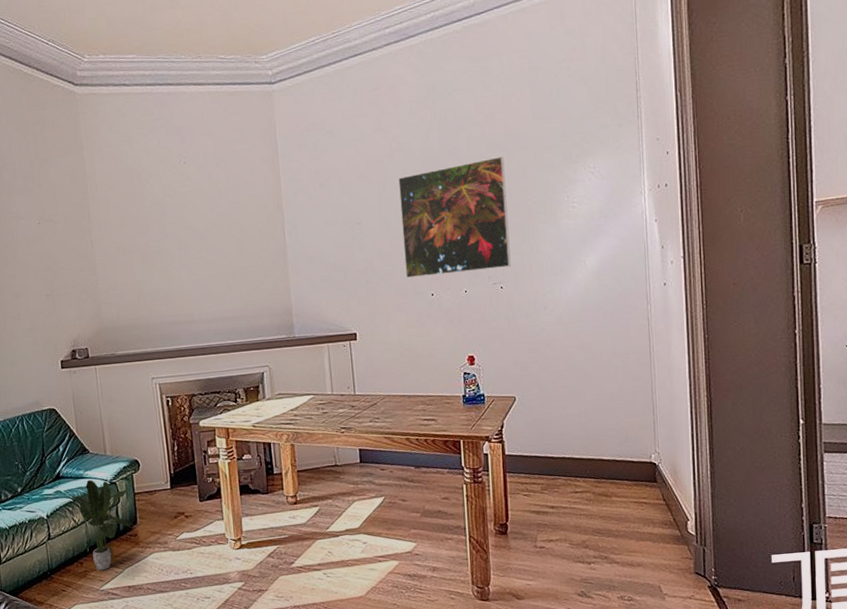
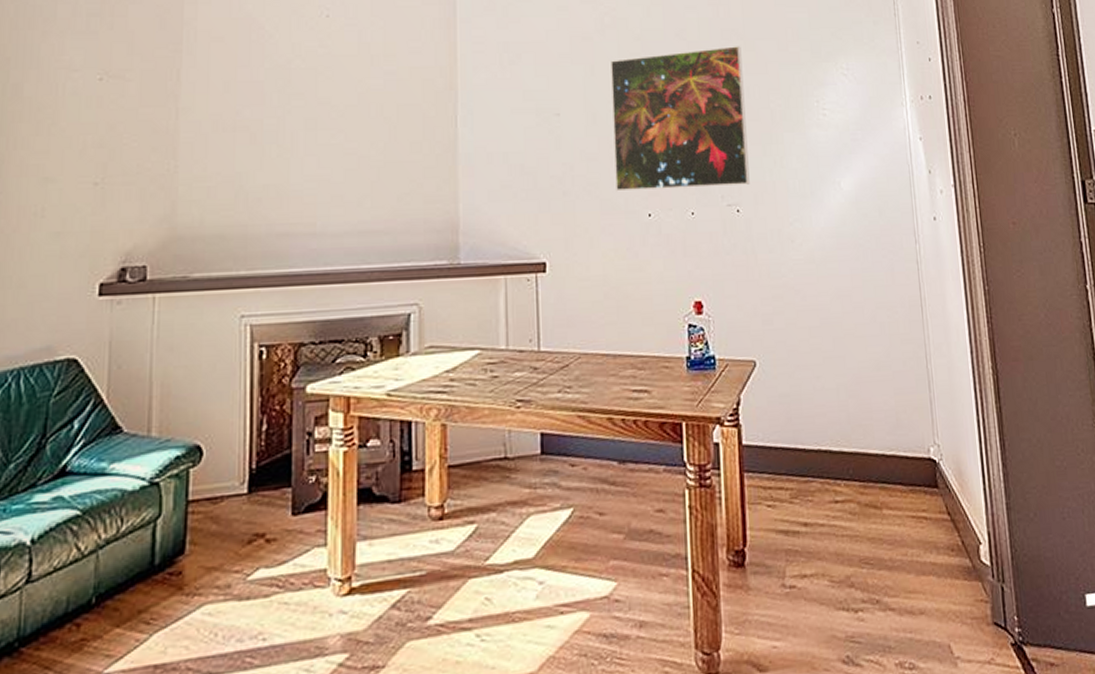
potted plant: present [69,480,134,571] -> none [76,478,179,639]

